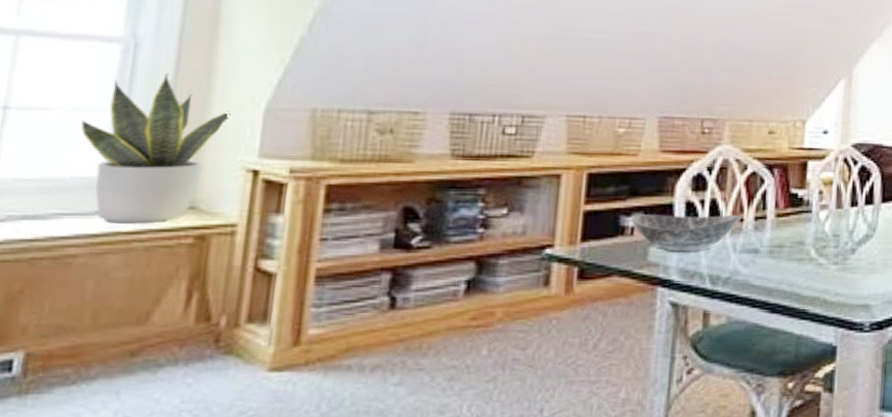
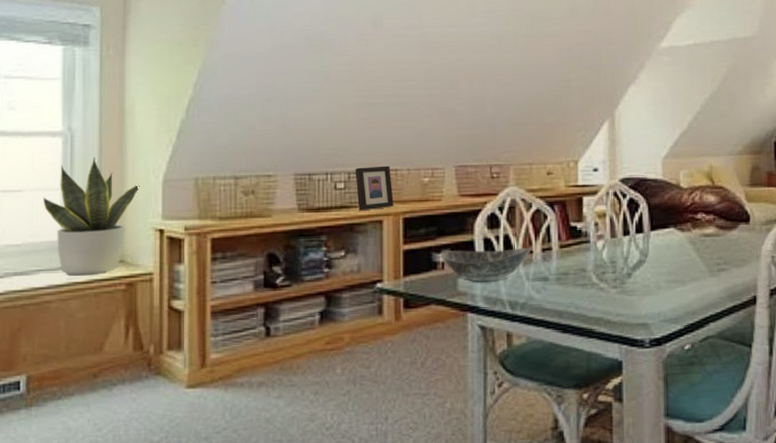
picture frame: none [531,110,578,162] -> present [355,165,394,211]

